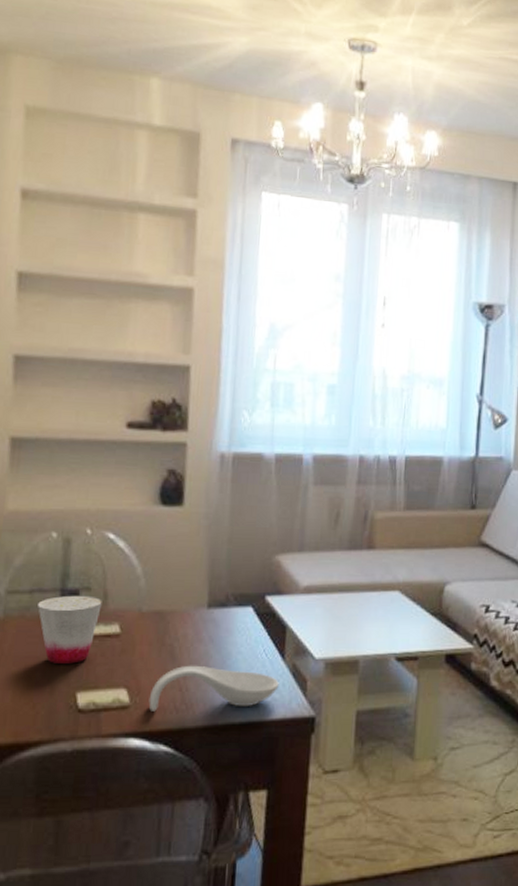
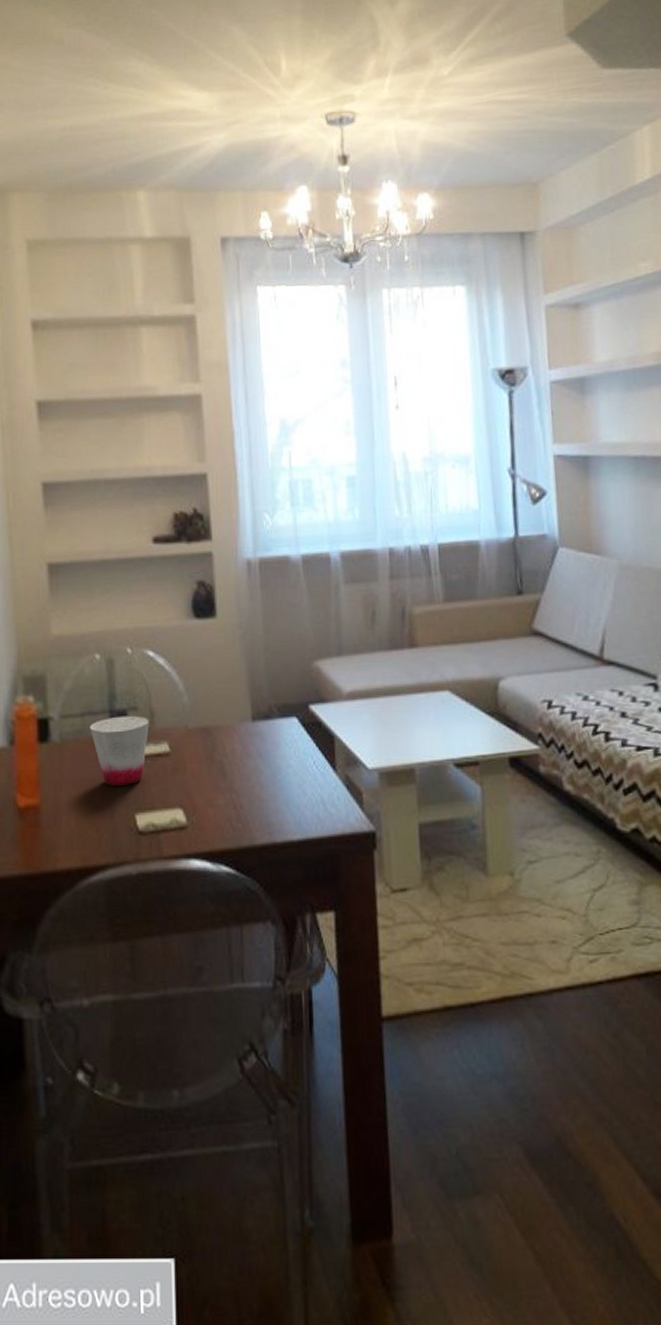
spoon rest: present [148,665,279,711] -> none [205,781,334,831]

